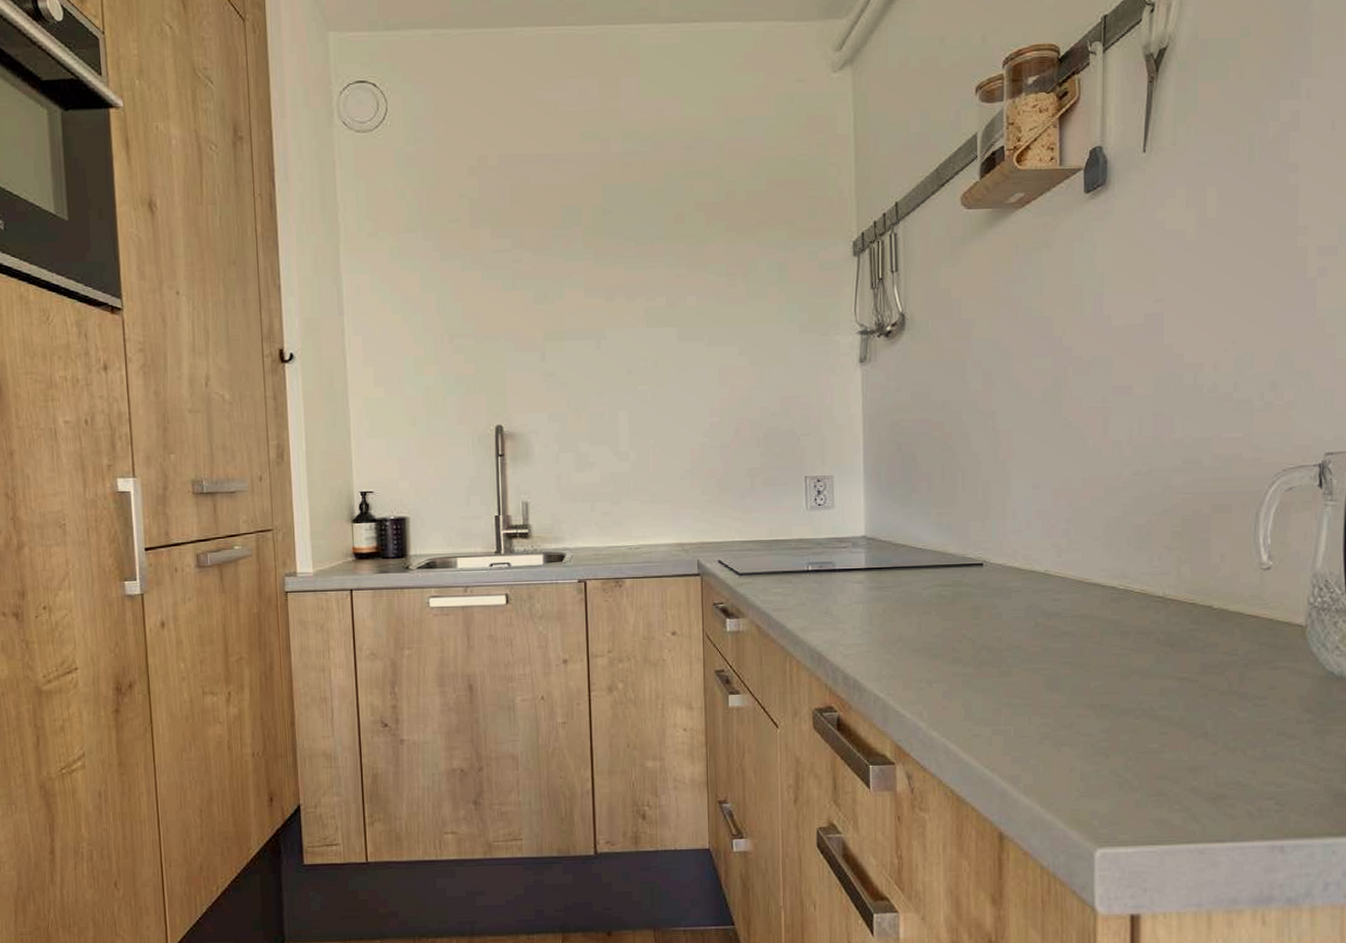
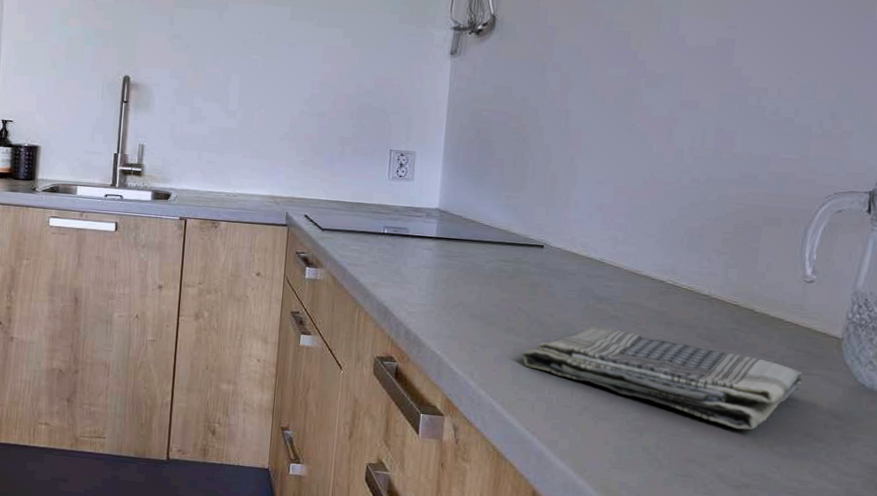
dish towel: none [971,644,1269,737] -> present [521,325,803,430]

